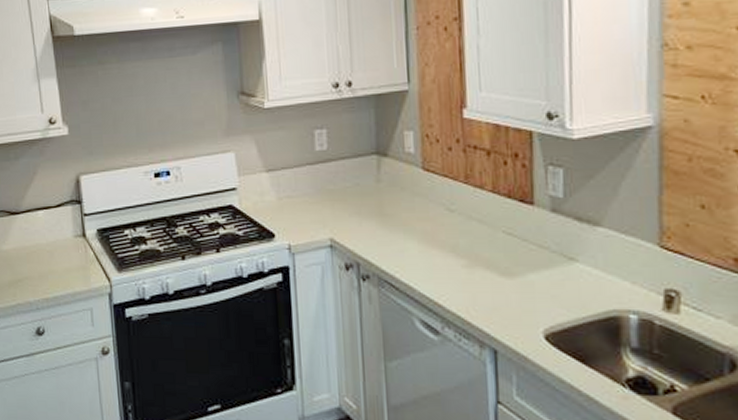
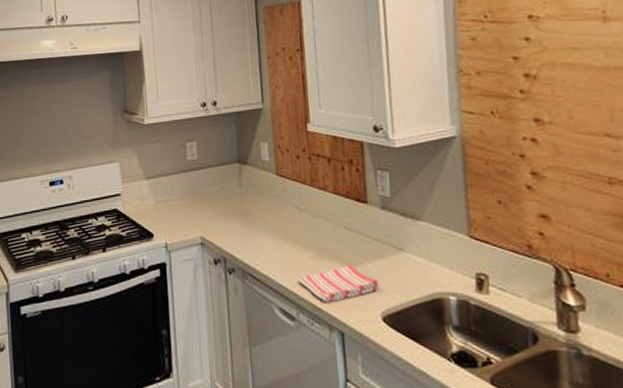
dish towel: none [445,275,543,317] -> present [298,265,379,303]

